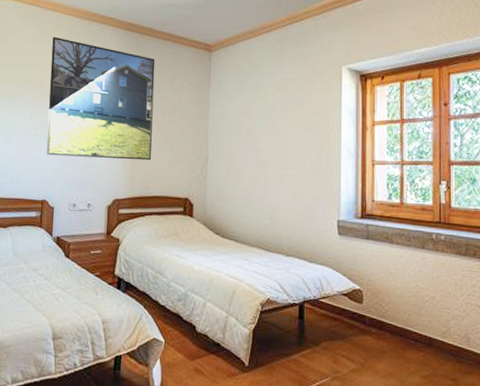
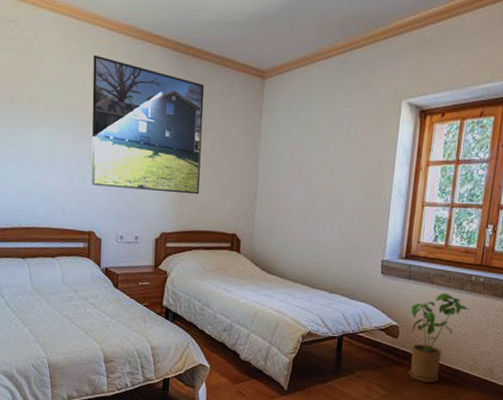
house plant: none [373,253,434,354] -> present [409,293,470,383]

